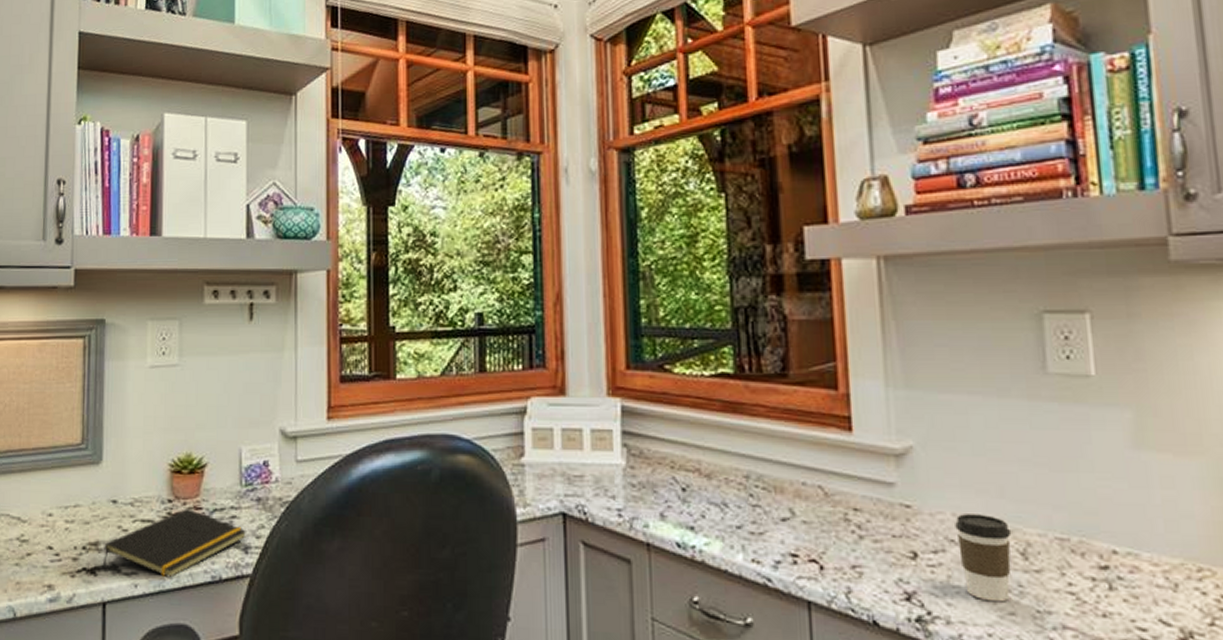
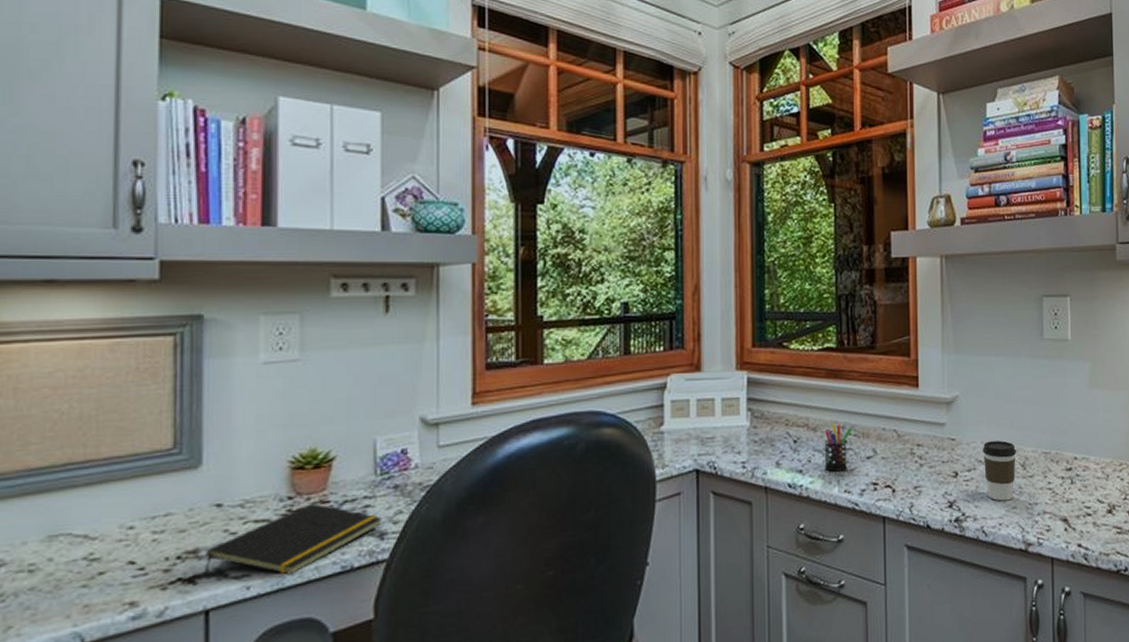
pen holder: none [722,471,760,534] -> present [824,424,853,472]

